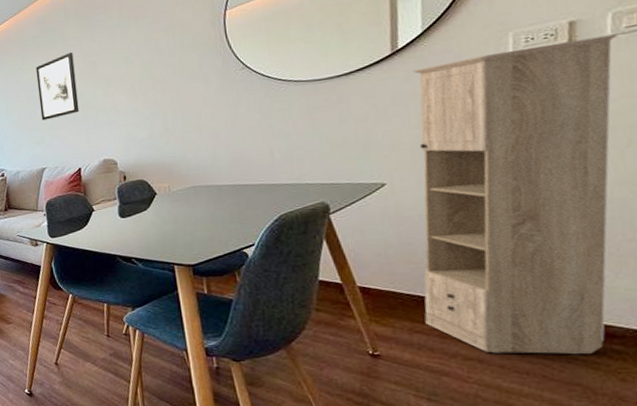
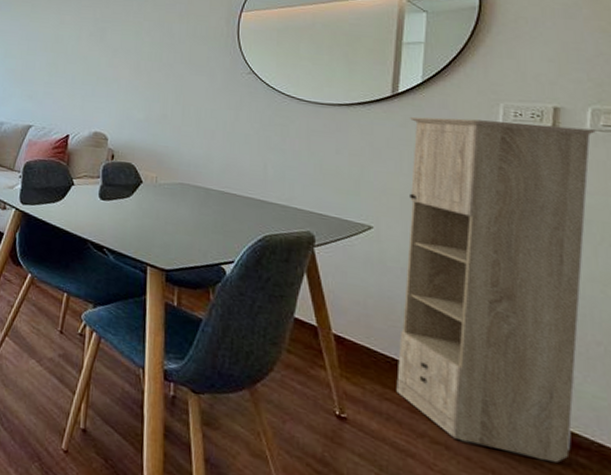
wall art: present [35,52,80,121] -> none [38,12,85,76]

